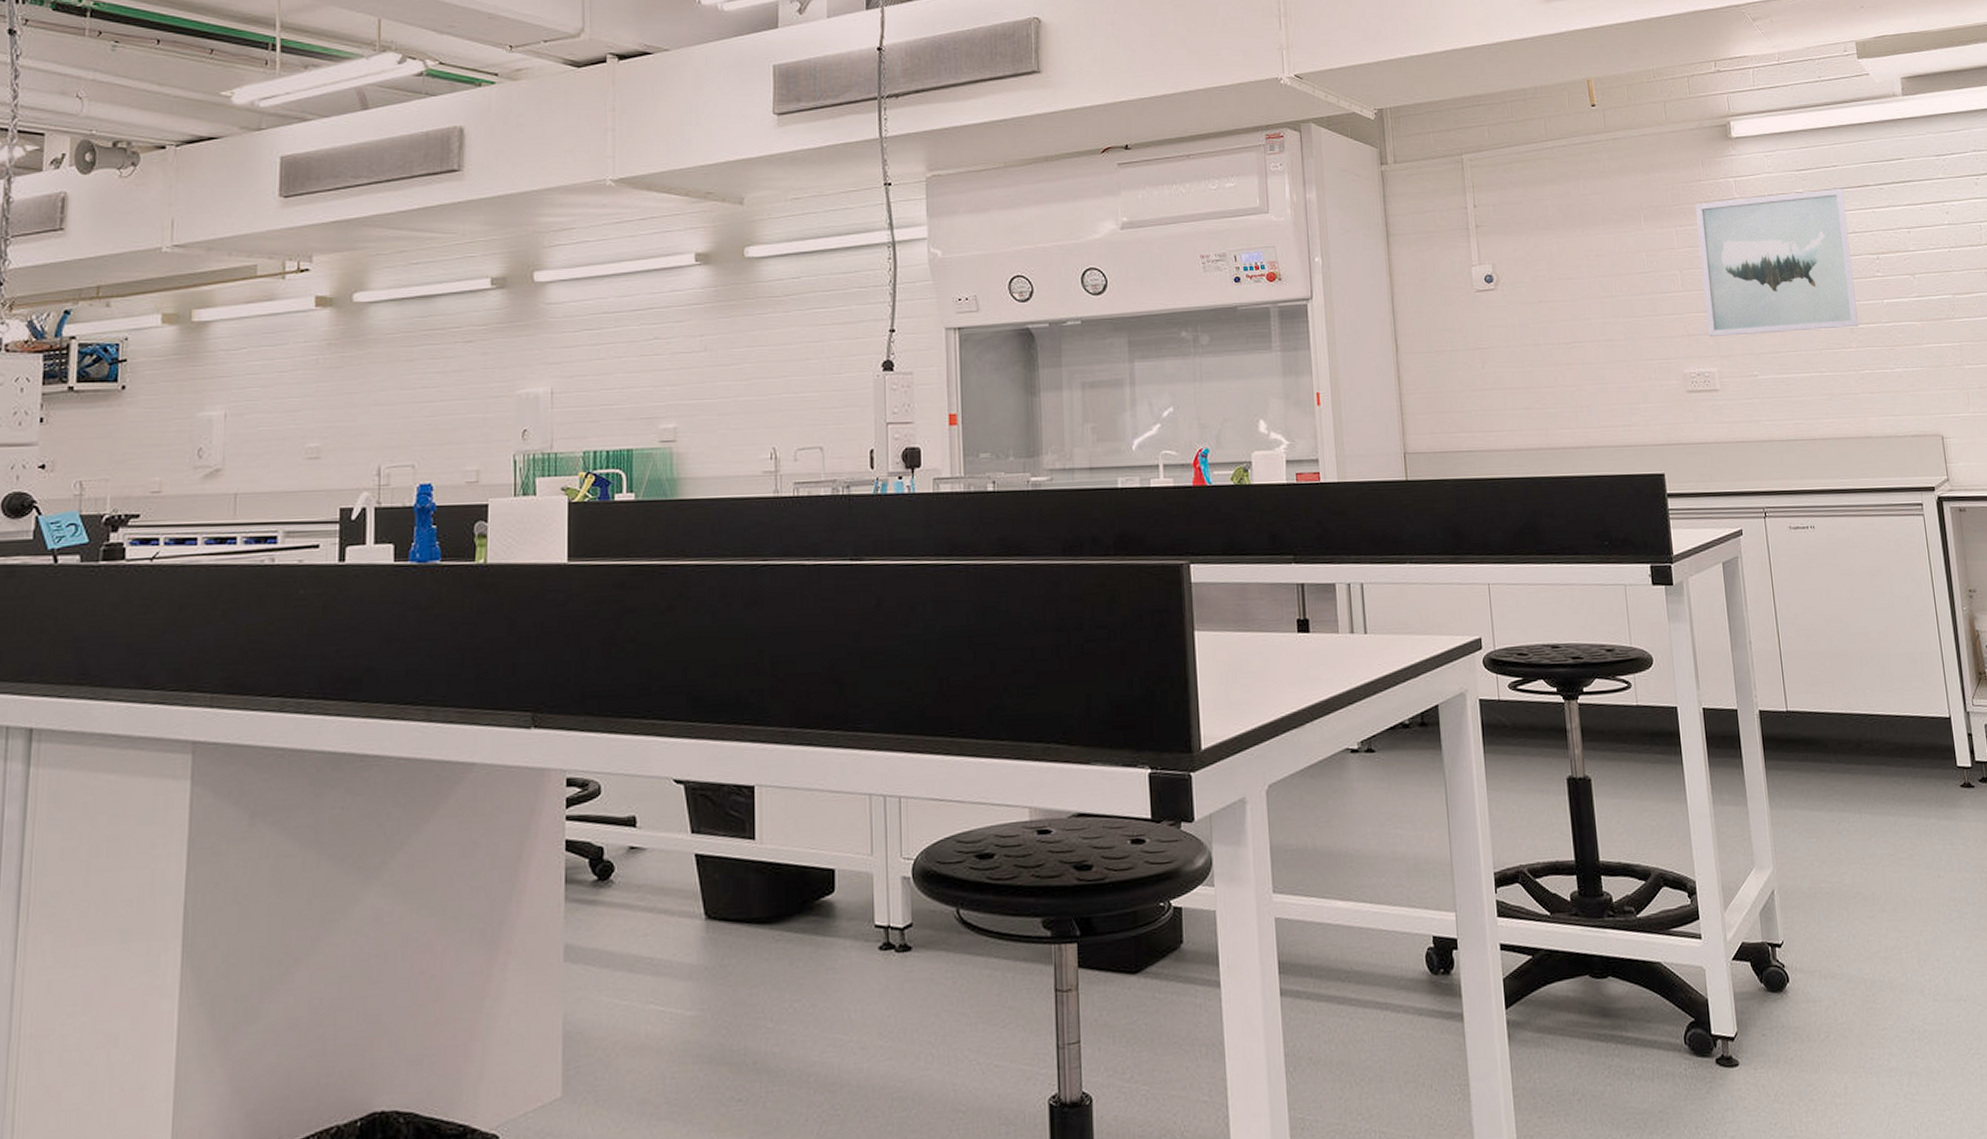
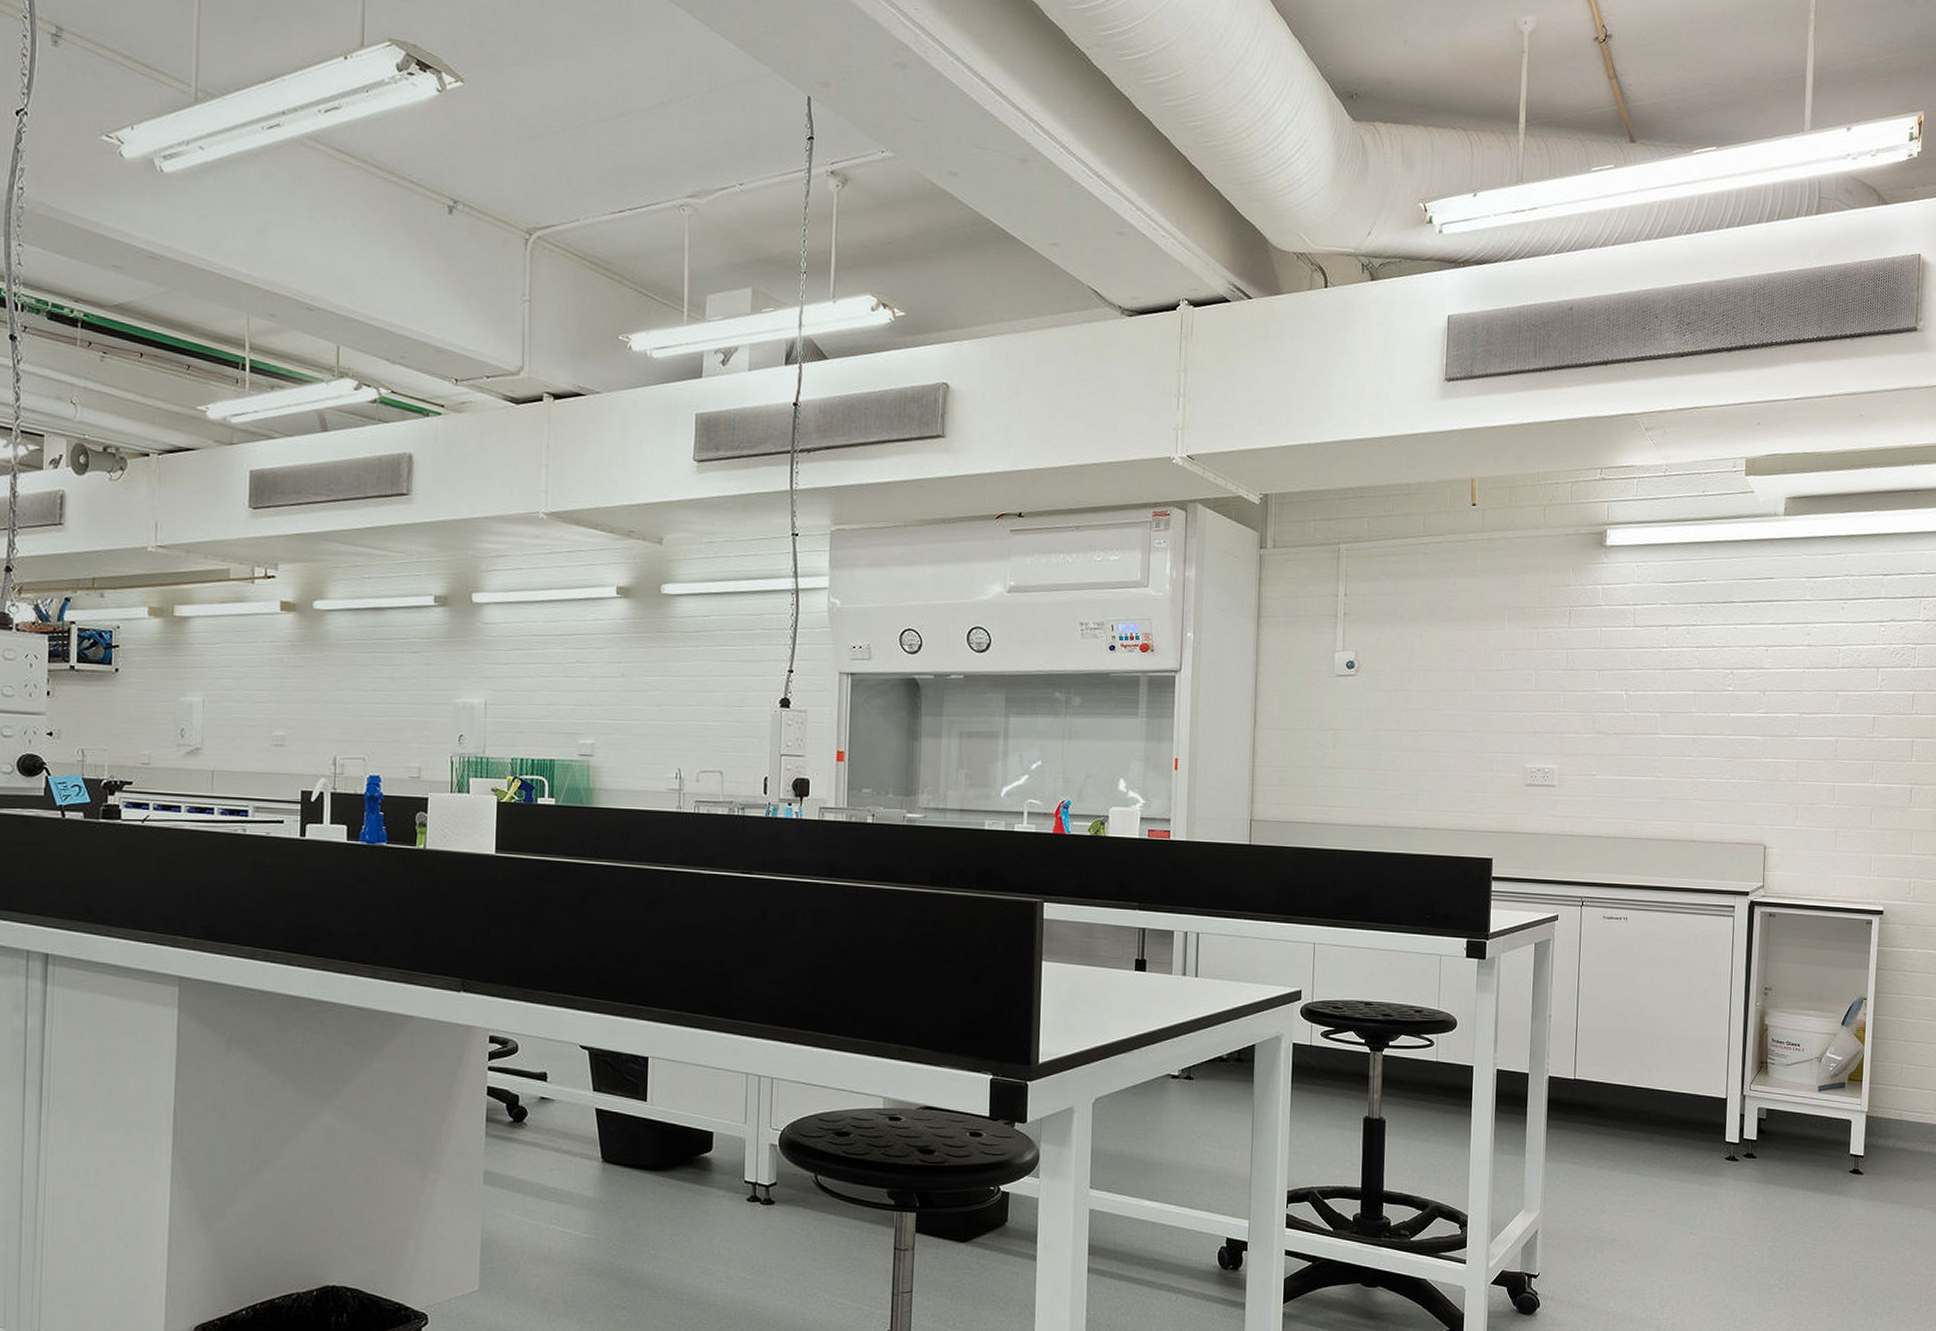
wall art: present [1696,188,1858,338] -> none [1554,602,1709,738]

